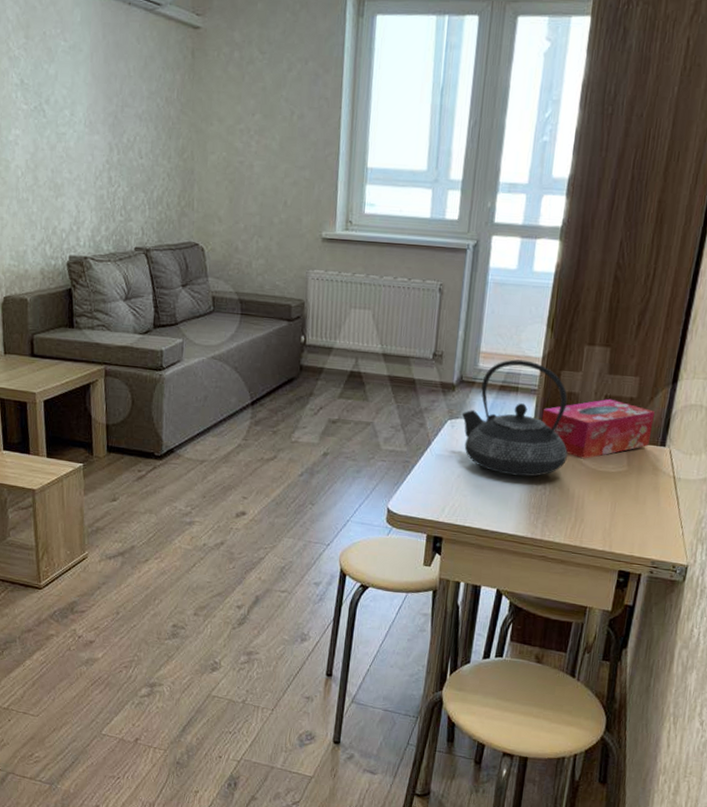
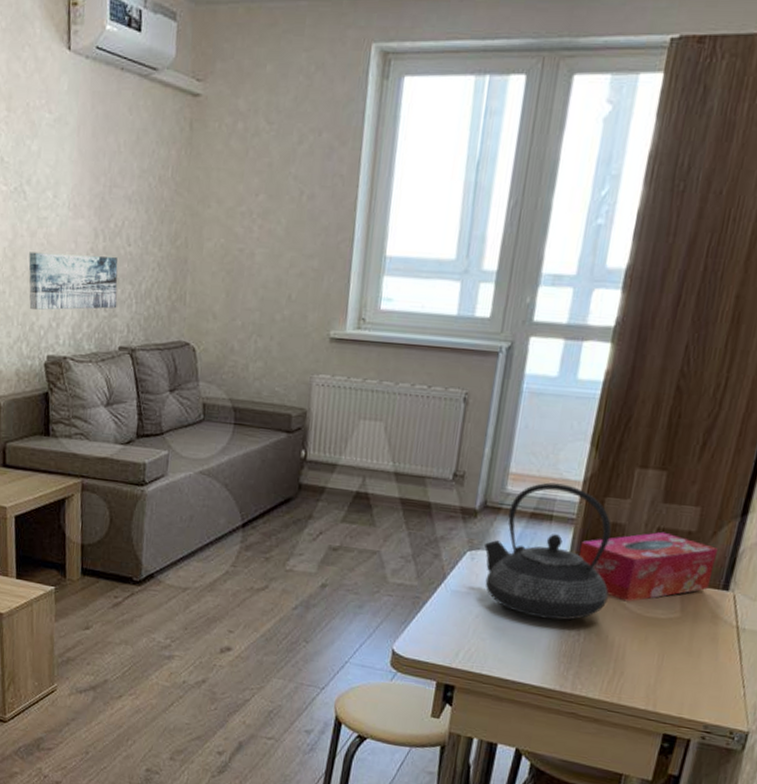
wall art: none [49,163,132,216] -> present [28,252,118,311]

